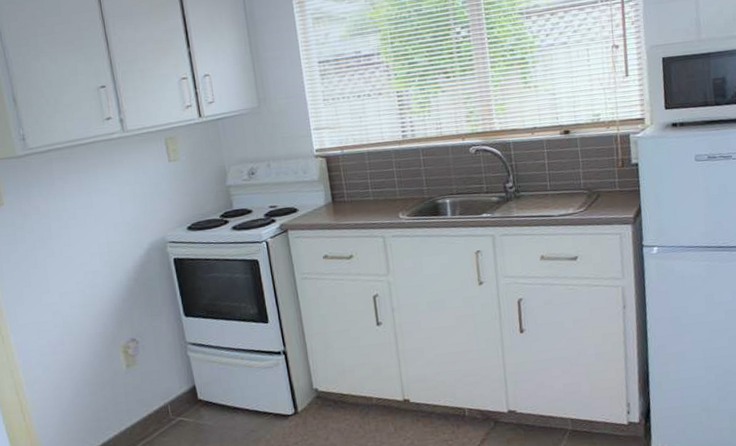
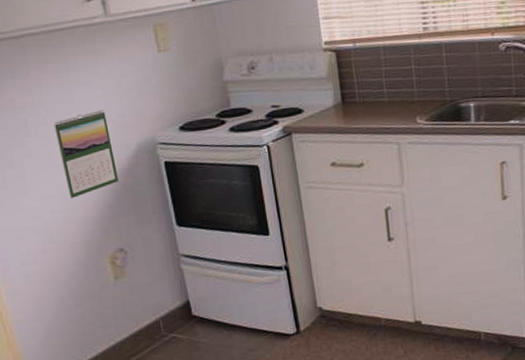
calendar: none [74,214,132,293] -> present [53,110,119,198]

